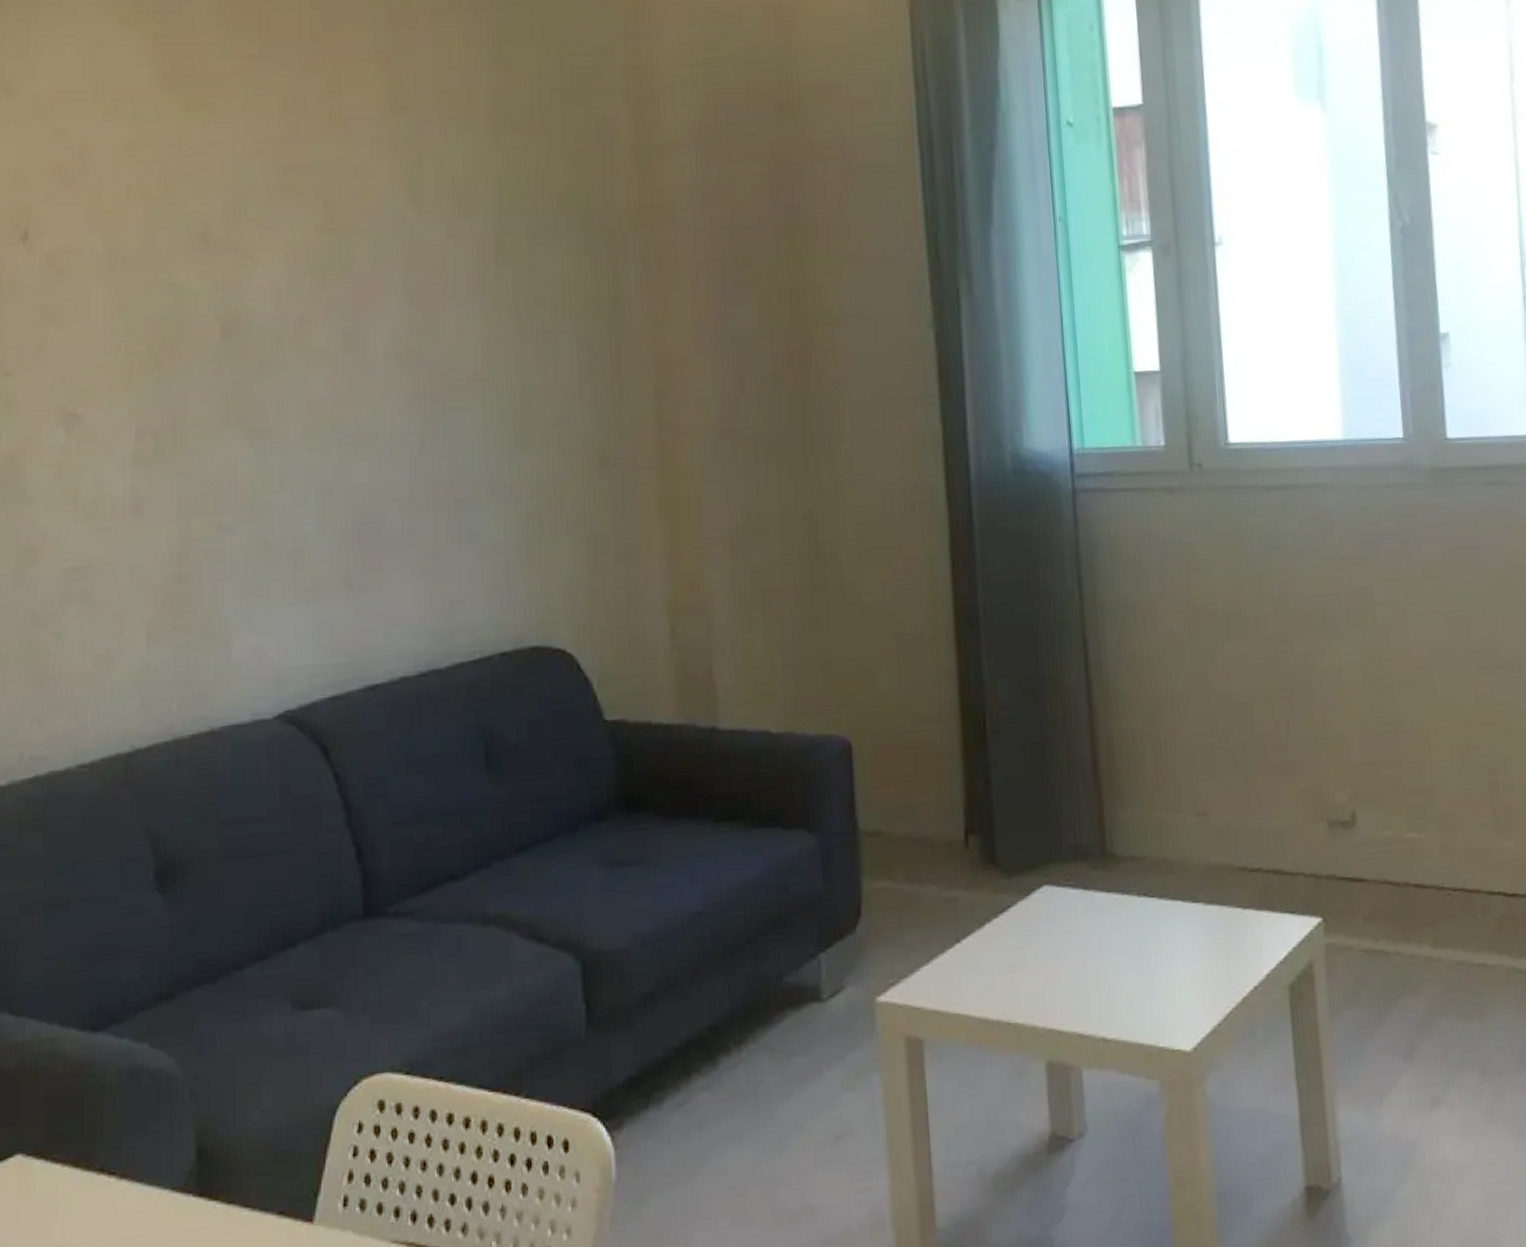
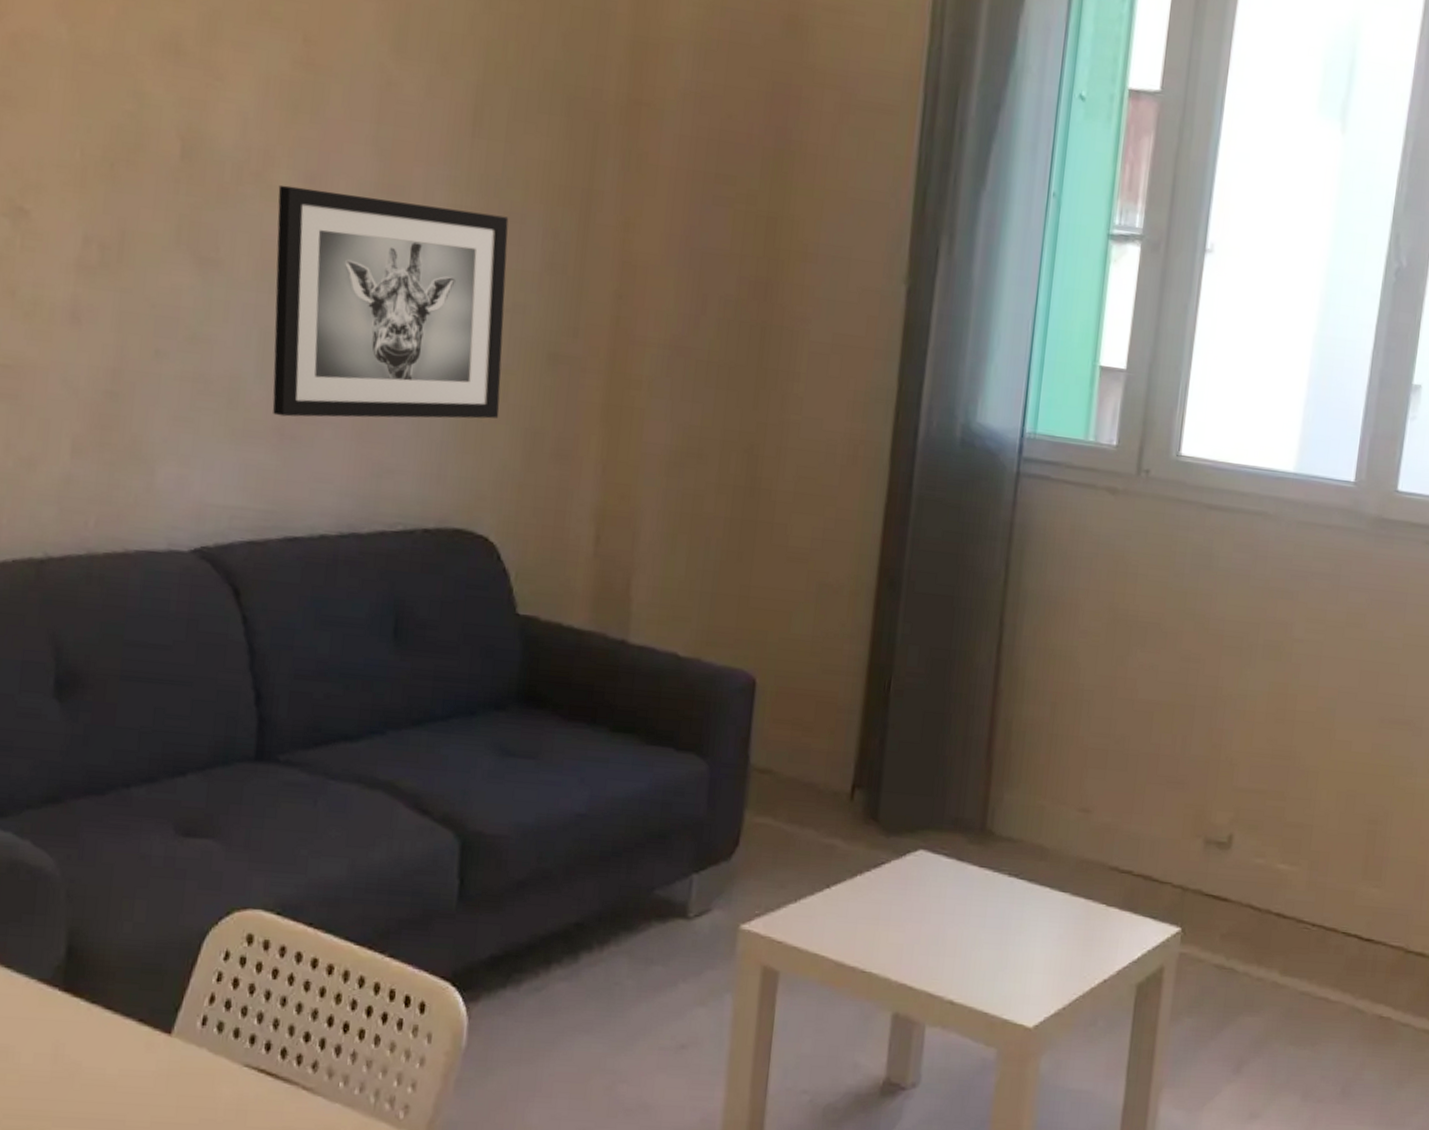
wall art: none [318,336,559,568] -> present [272,184,509,419]

